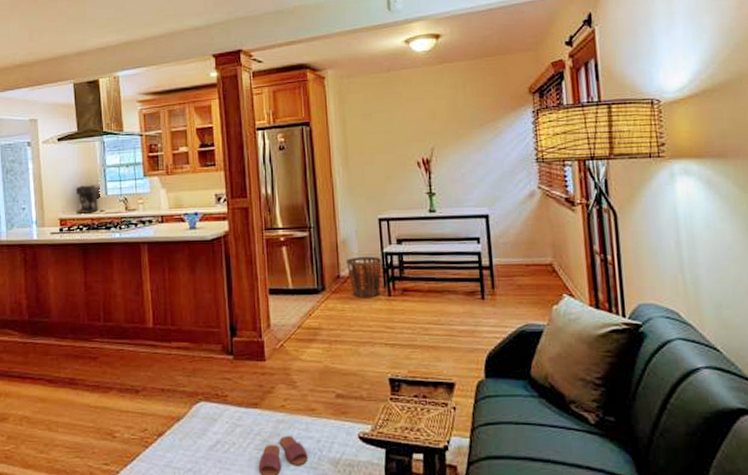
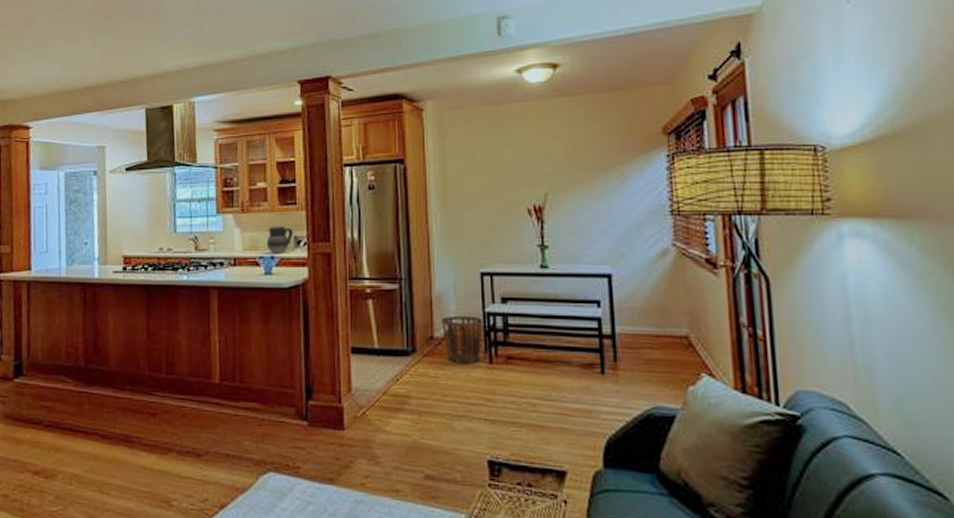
coffee maker: present [75,185,98,214] -> none [141,221,165,252]
ceramic jug: none [190,185,214,211] -> present [266,226,293,254]

